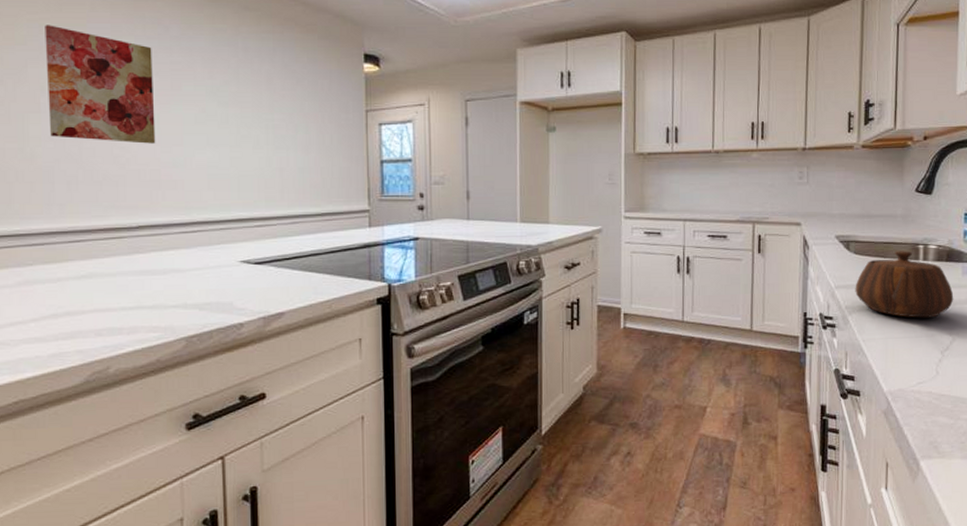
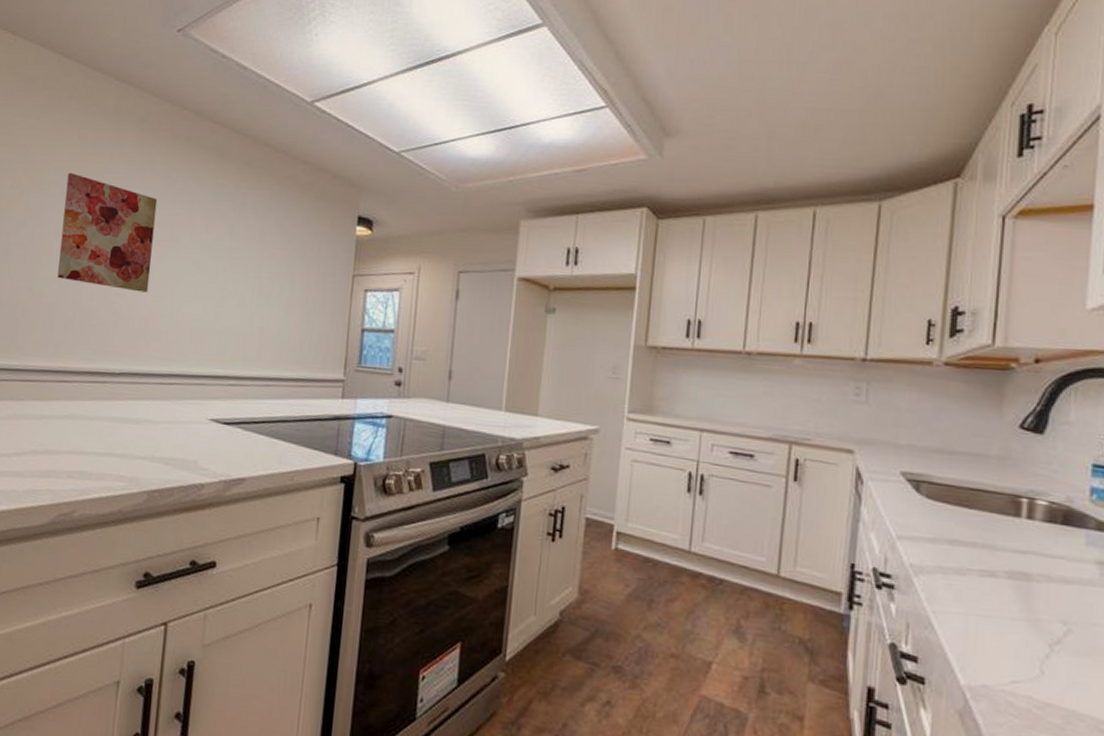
teapot: present [855,251,954,318] -> none [924,501,1072,597]

